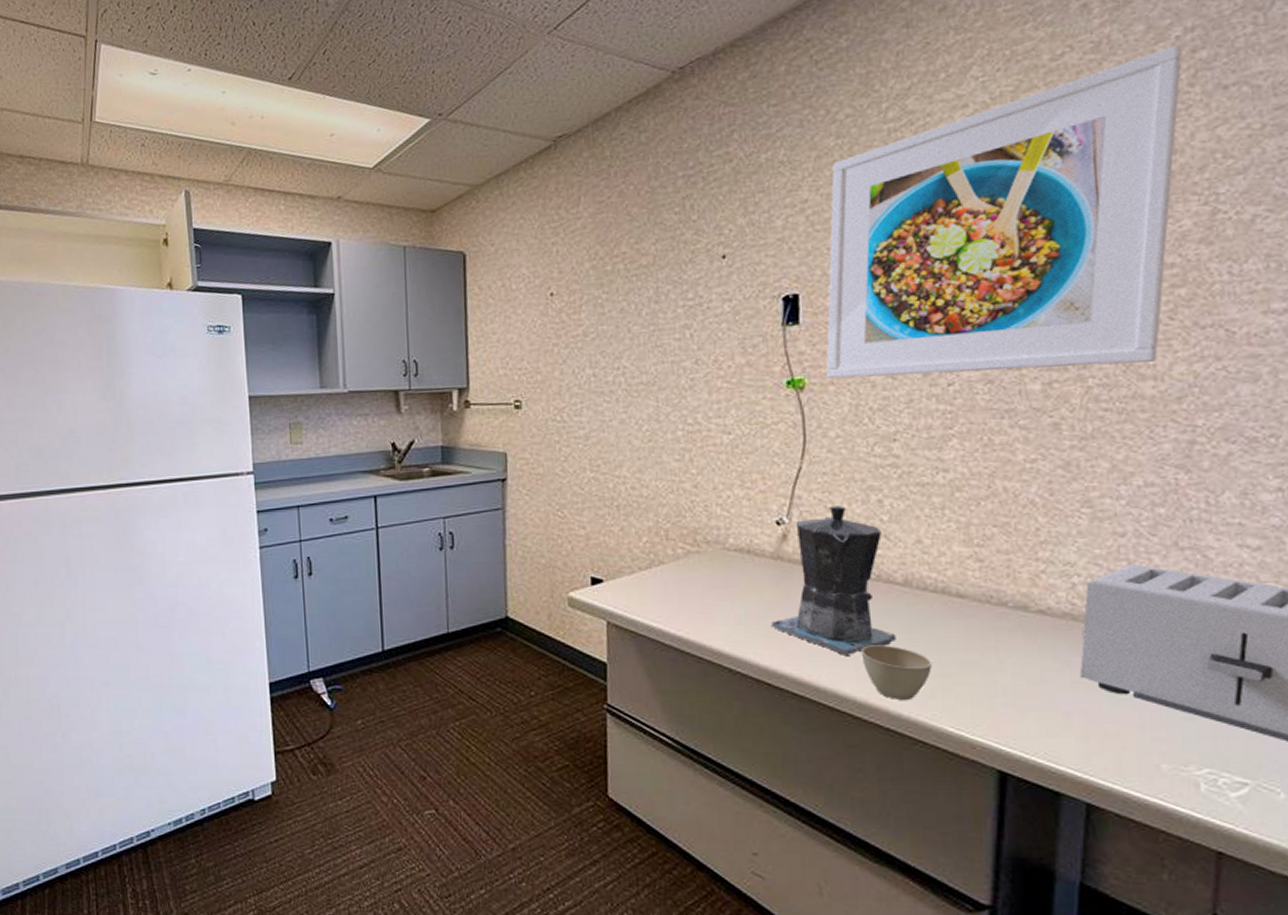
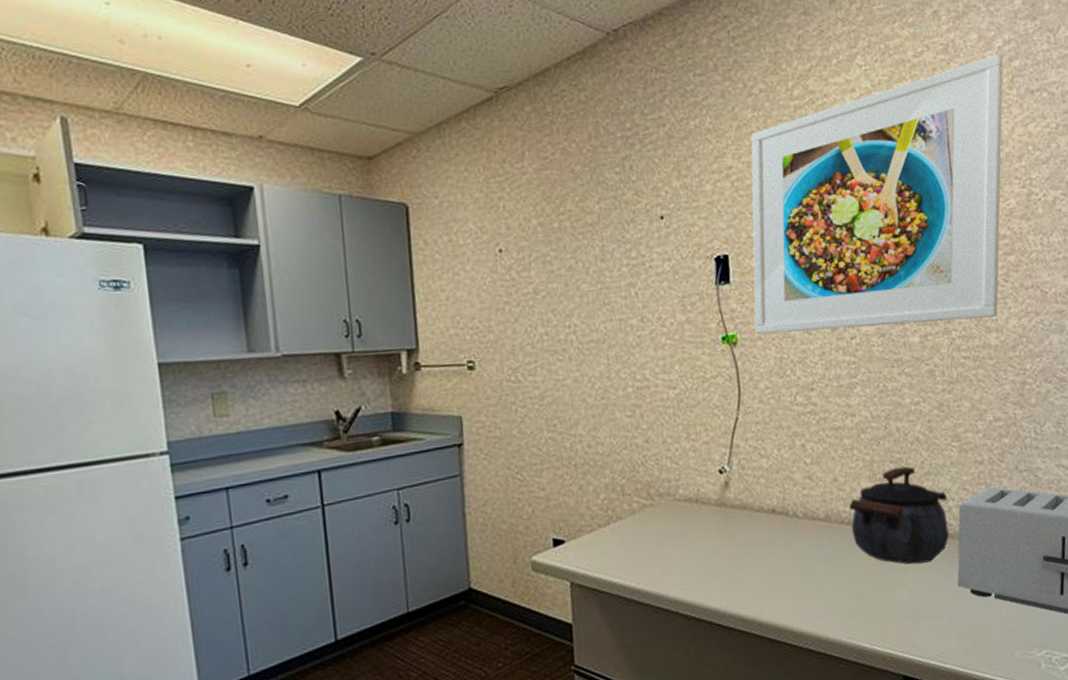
coffee maker: present [771,505,896,655] -> none [719,452,822,590]
cup: present [860,645,933,701] -> none [794,576,851,626]
kettle: none [935,532,1071,645] -> present [849,466,949,565]

